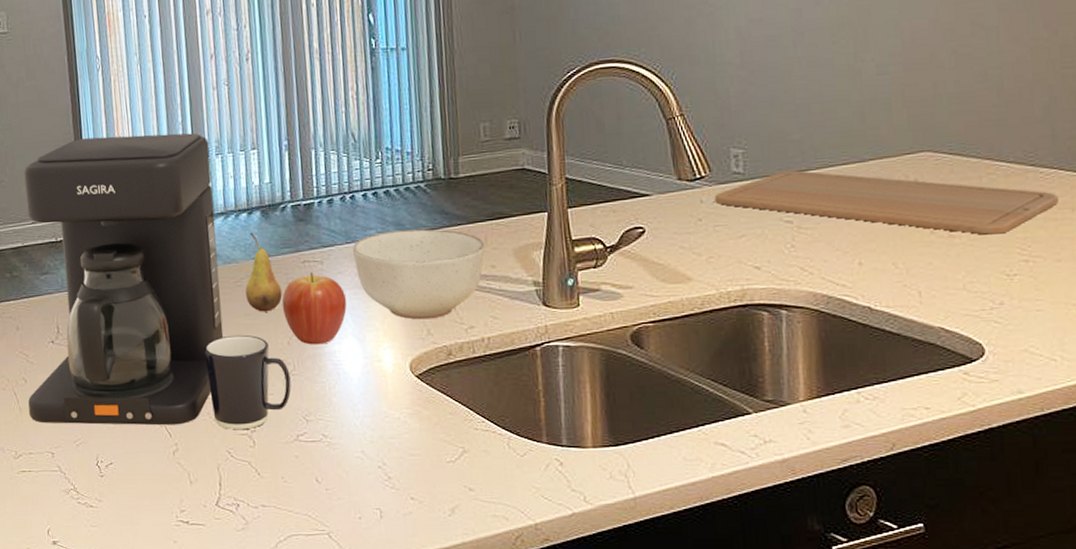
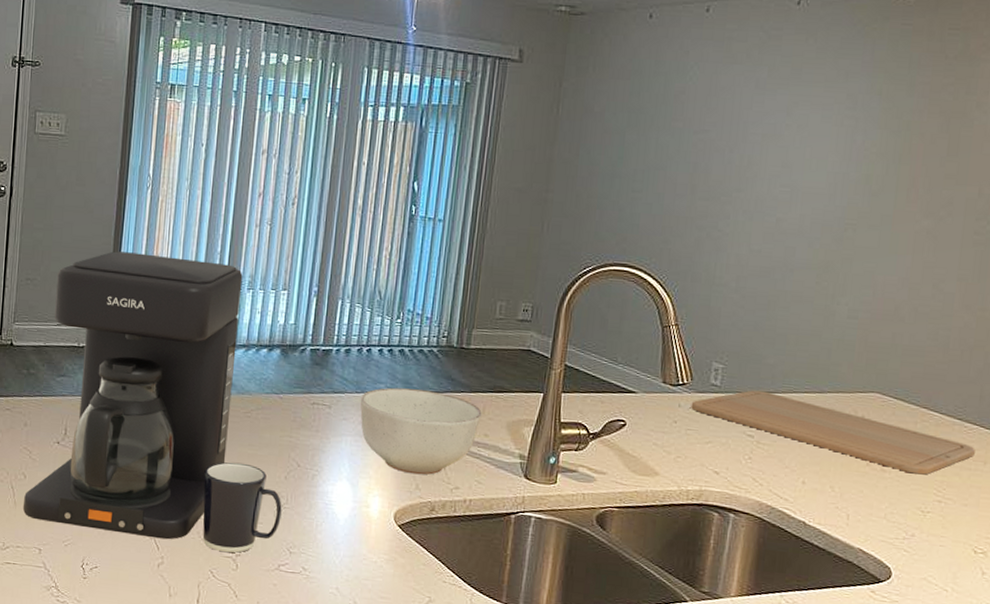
fruit: present [245,232,283,312] -> none [253,368,288,445]
fruit: present [282,272,347,345] -> none [285,414,347,484]

